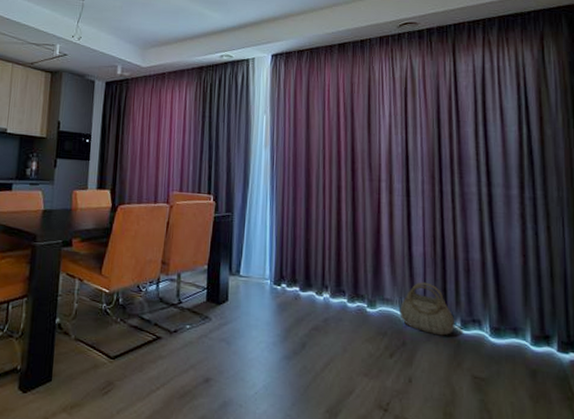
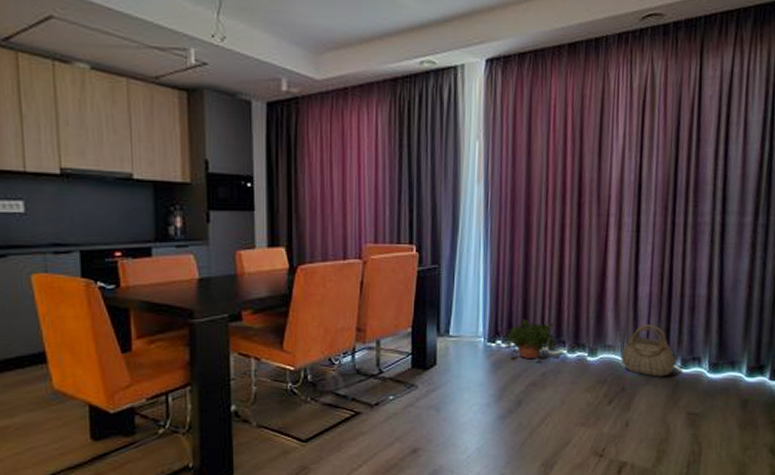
potted plant: none [288,267,337,308] -> present [504,319,556,362]

